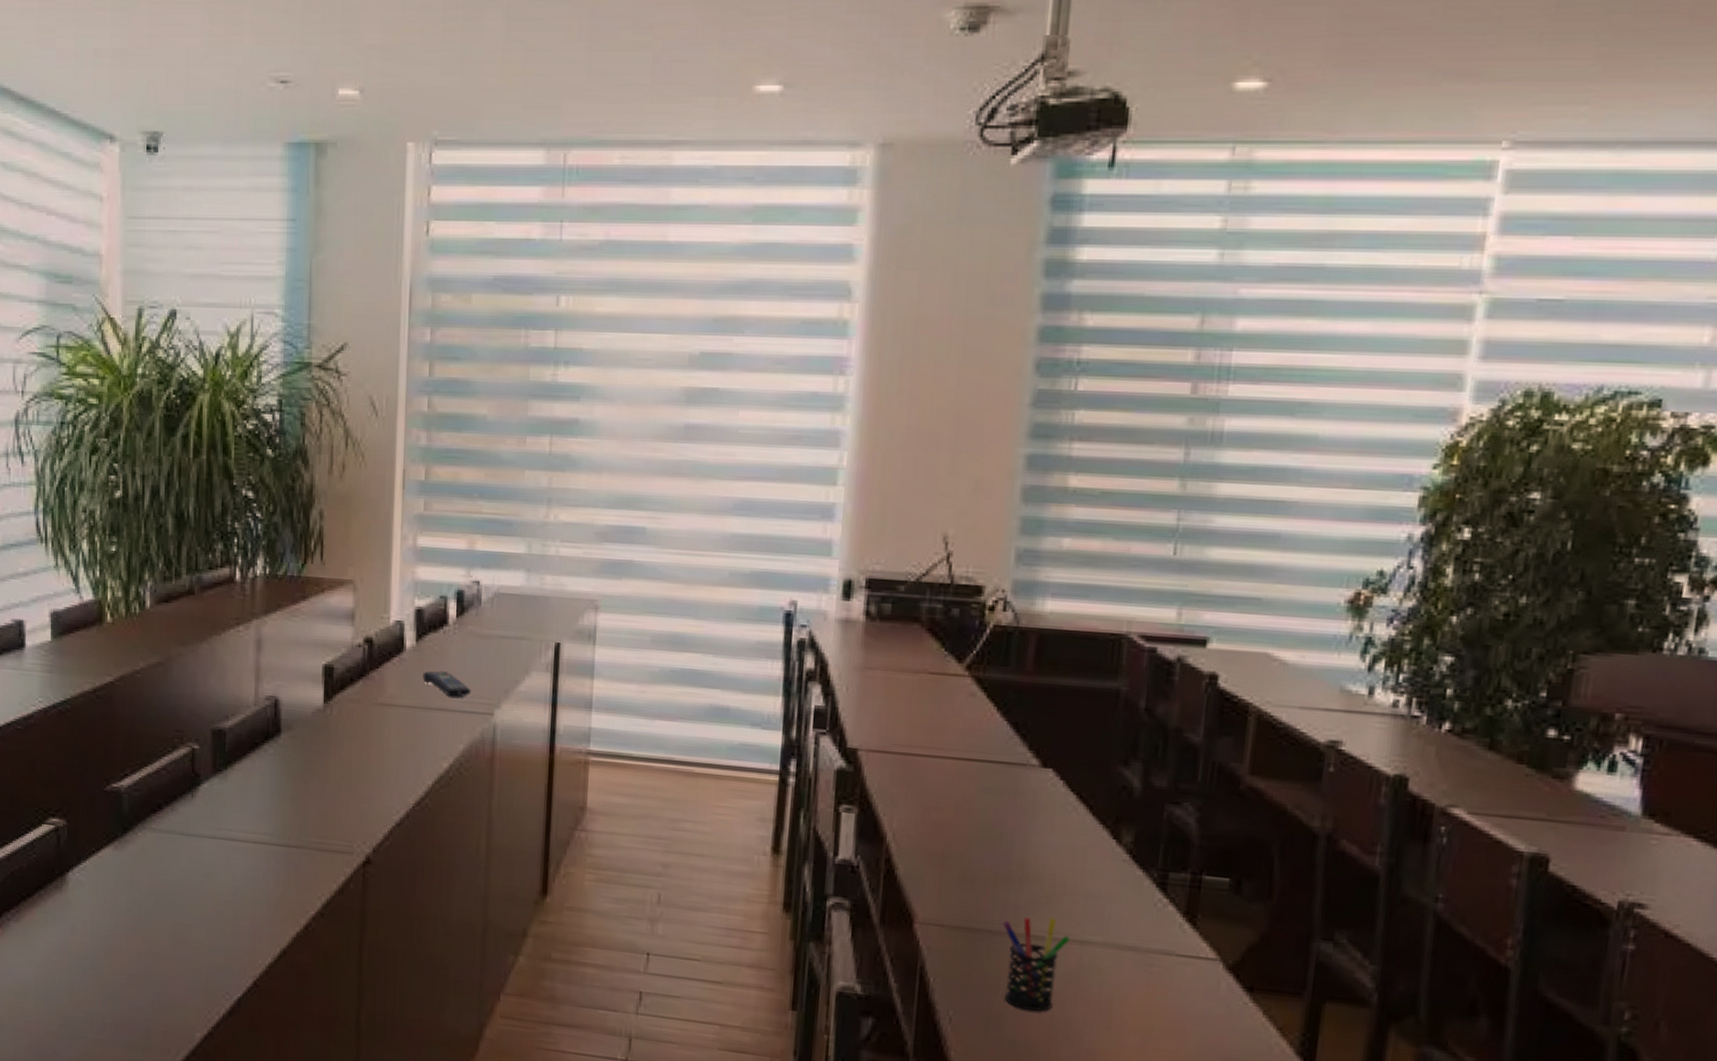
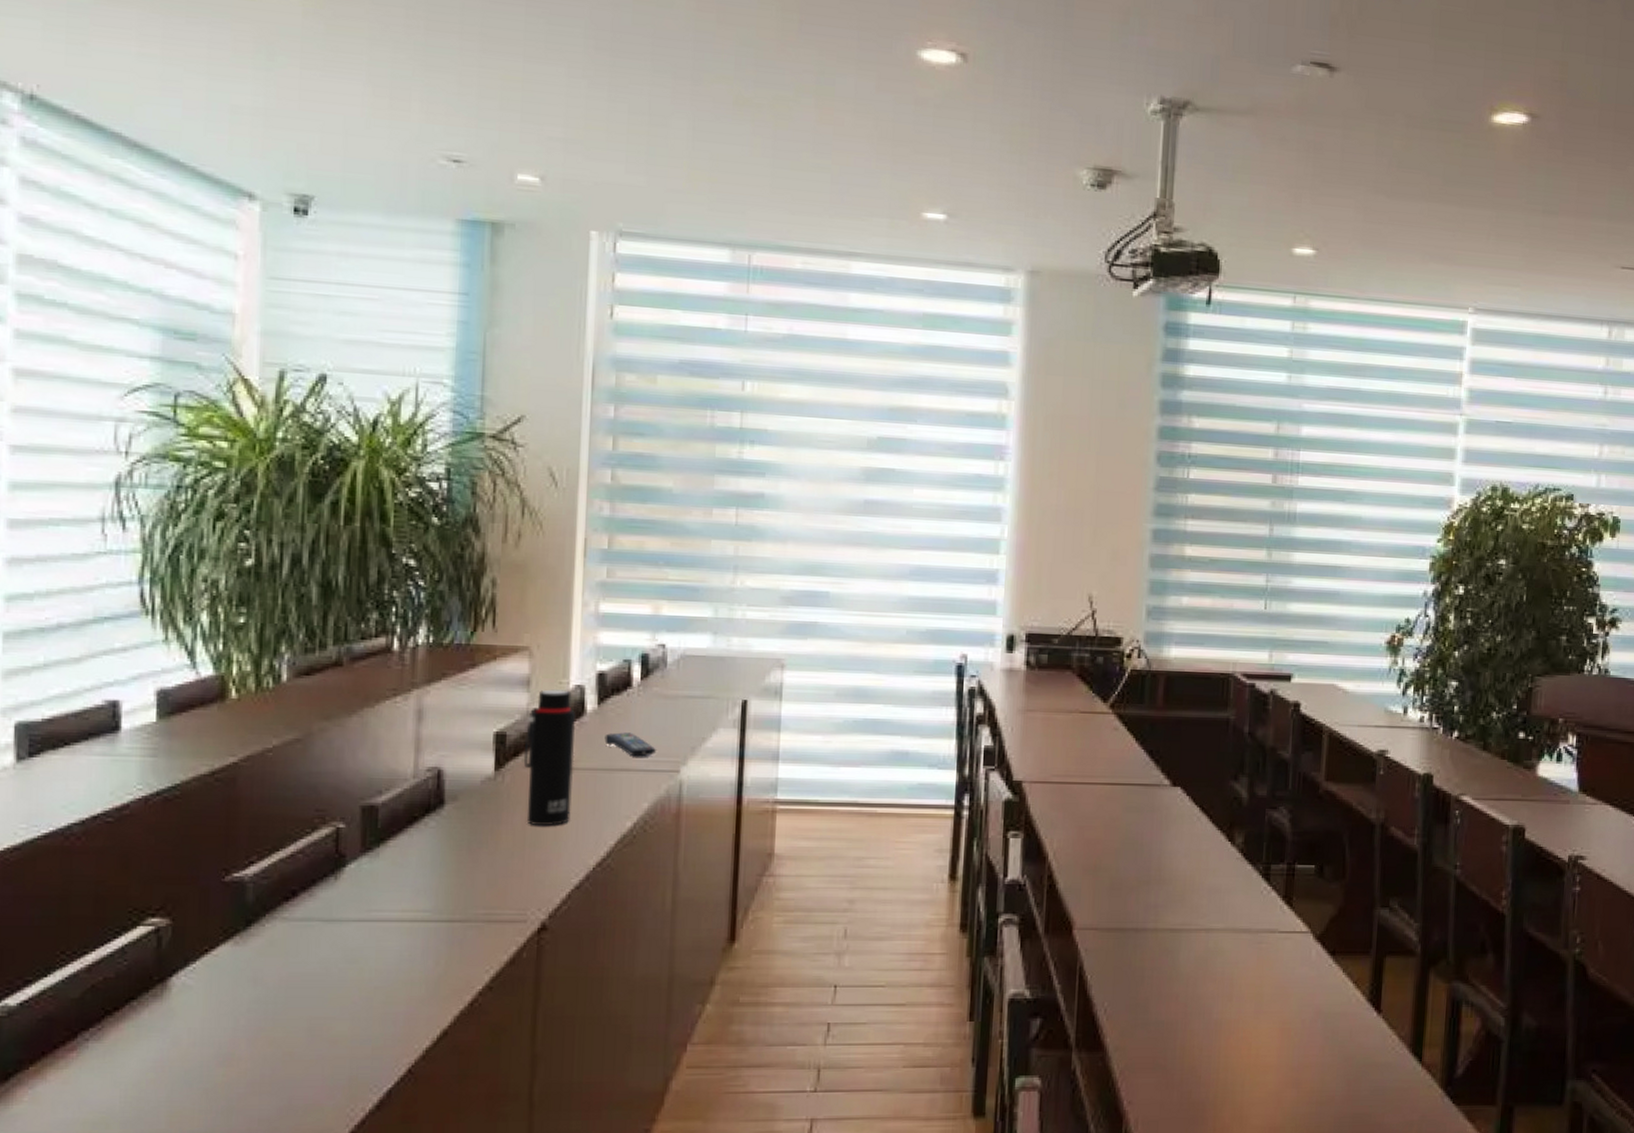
water bottle: none [349,624,395,761] -> present [523,689,575,827]
pen holder: present [1002,917,1070,1012] -> none [1145,912,1199,994]

